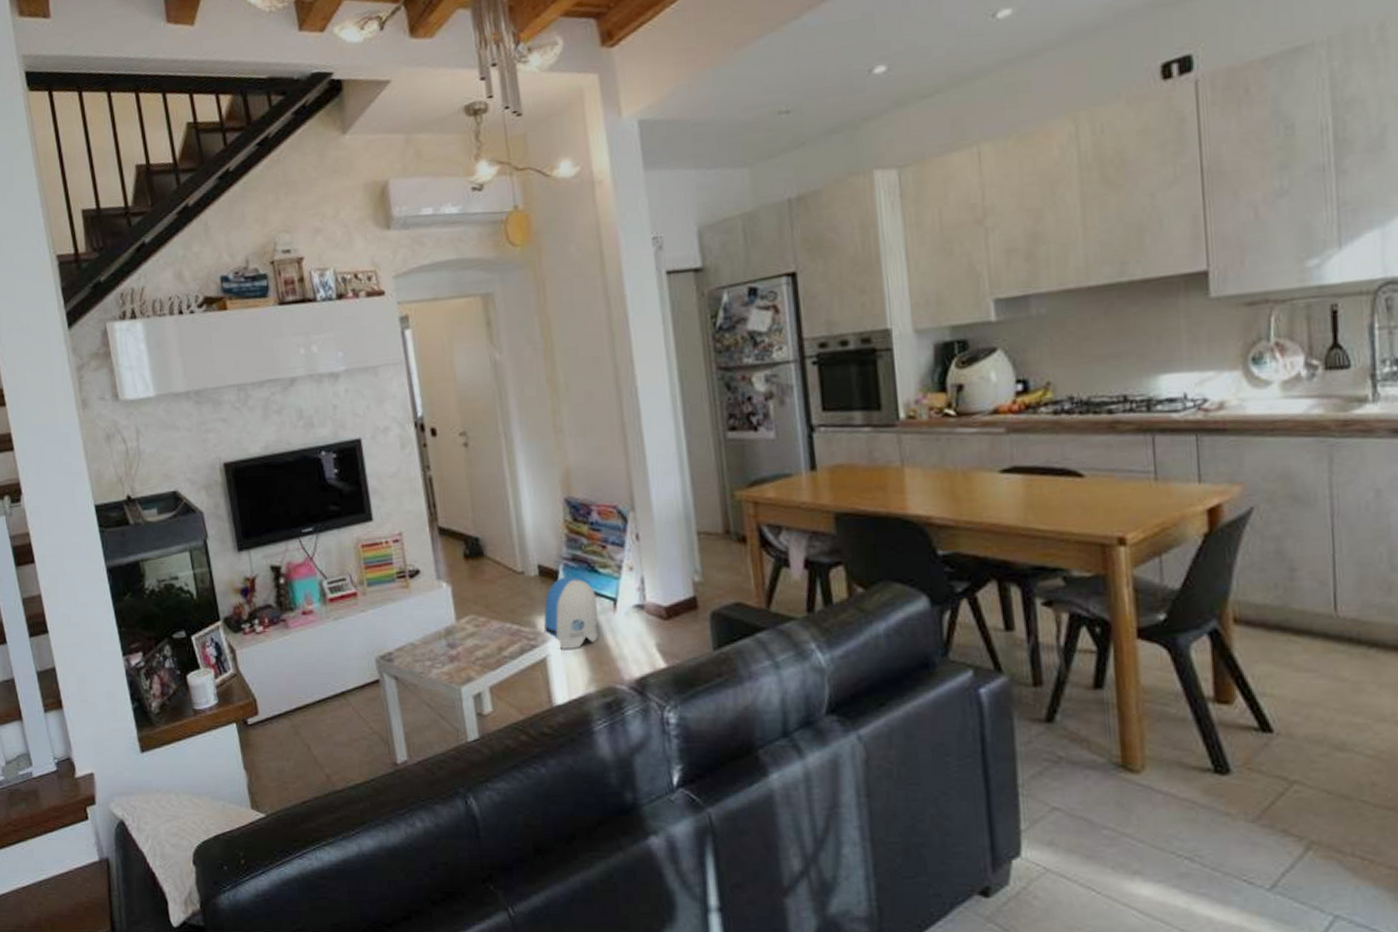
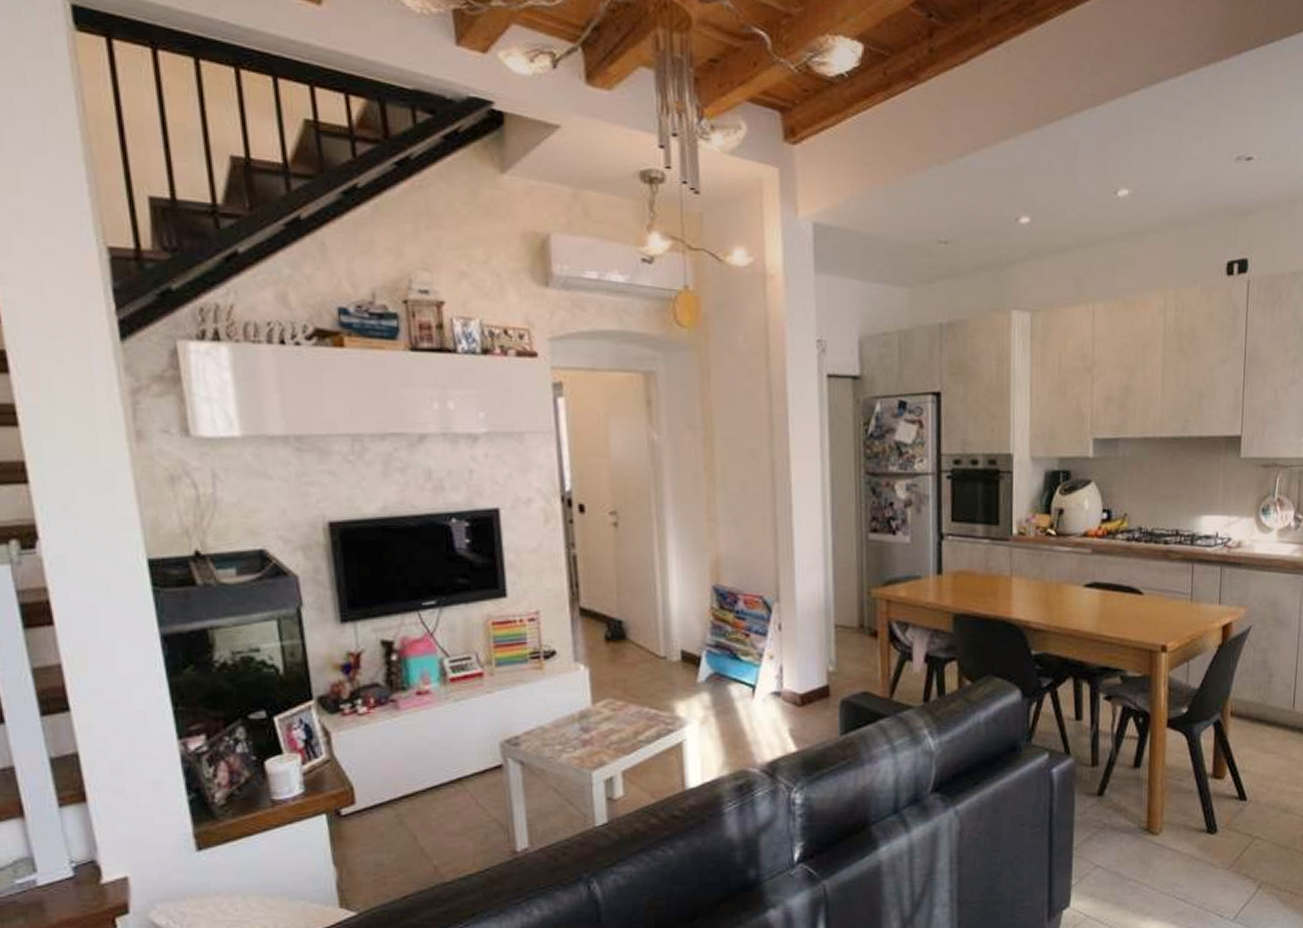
sun visor: present [543,576,598,649] -> none [682,662,736,734]

